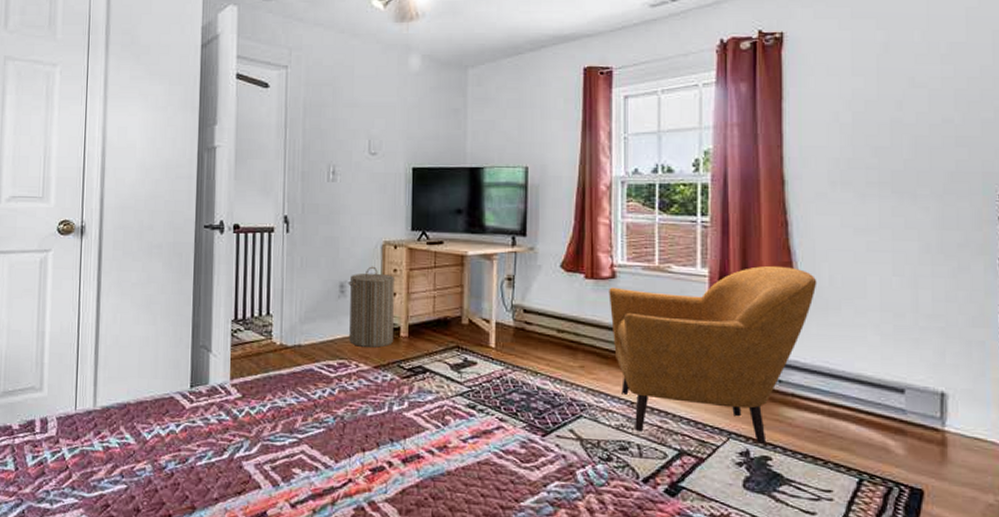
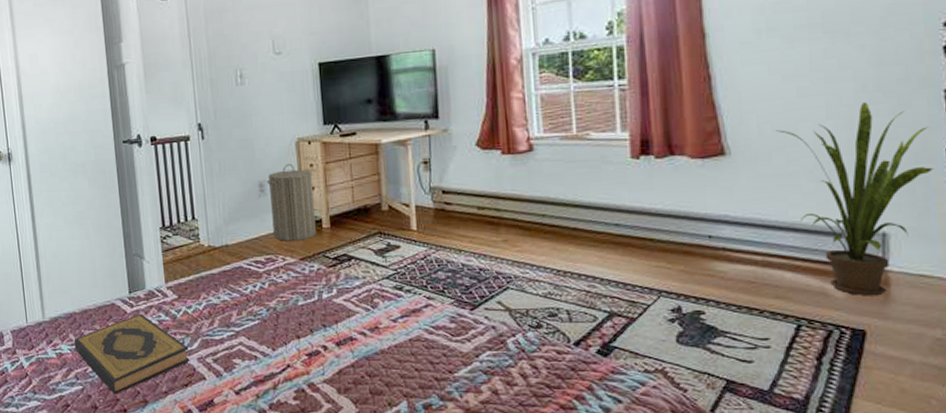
hardback book: none [124,410,247,498] -> present [74,313,190,395]
armchair: present [609,265,817,444] -> none [527,121,745,299]
house plant: none [846,263,989,456] -> present [776,102,933,296]

